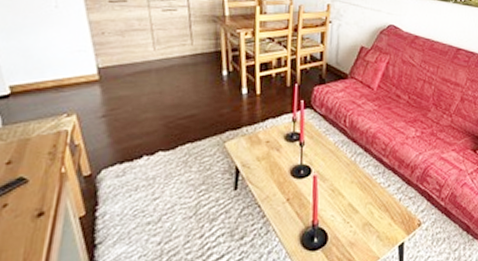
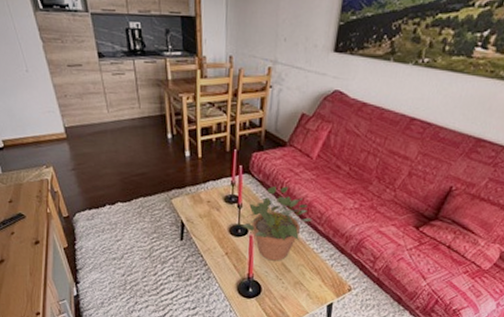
potted plant: none [303,119,377,202] -> present [241,186,312,261]

